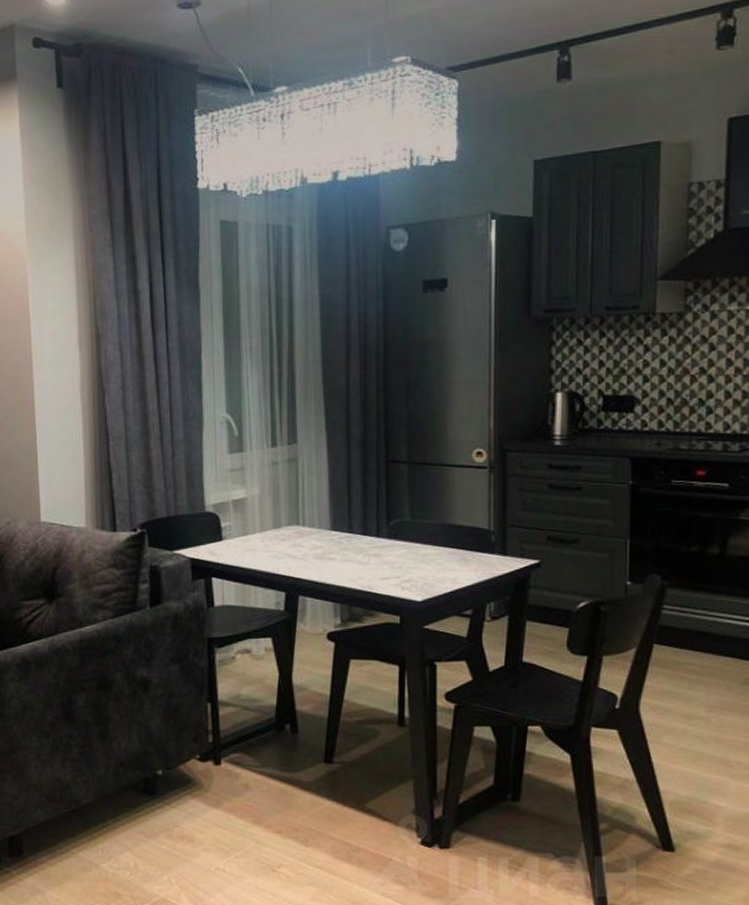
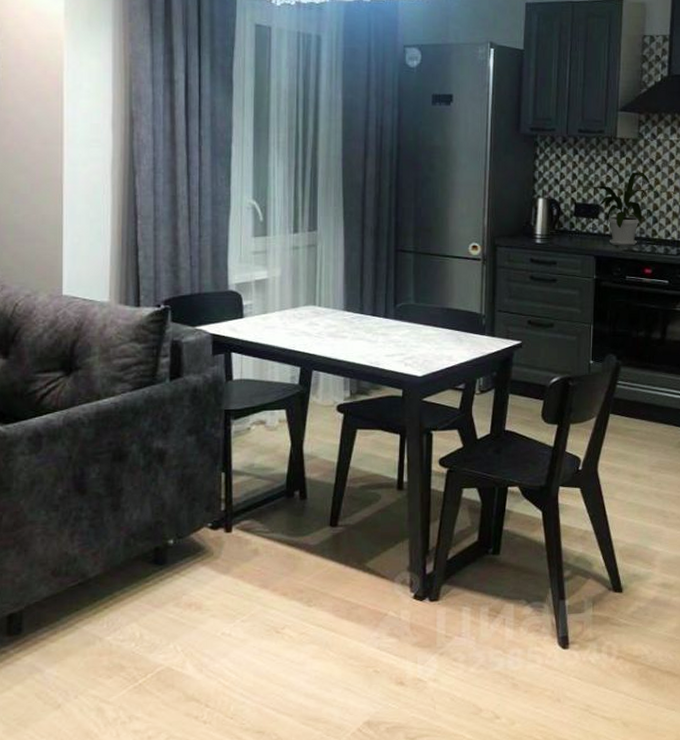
house plant: none [611,344,701,444] -> present [582,162,650,246]

